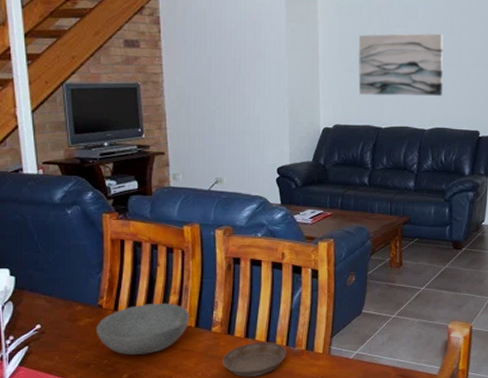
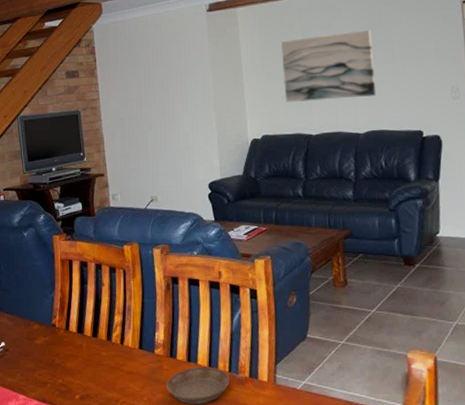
bowl: present [96,303,190,355] -> none [51,323,134,375]

